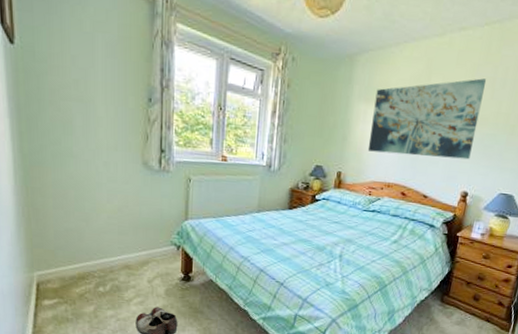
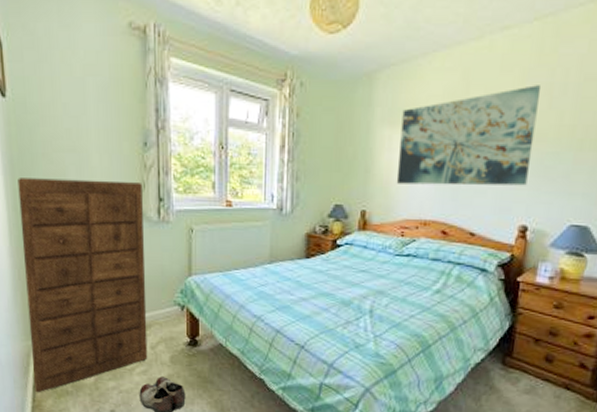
dresser: none [24,122,146,320] -> present [18,178,148,393]

